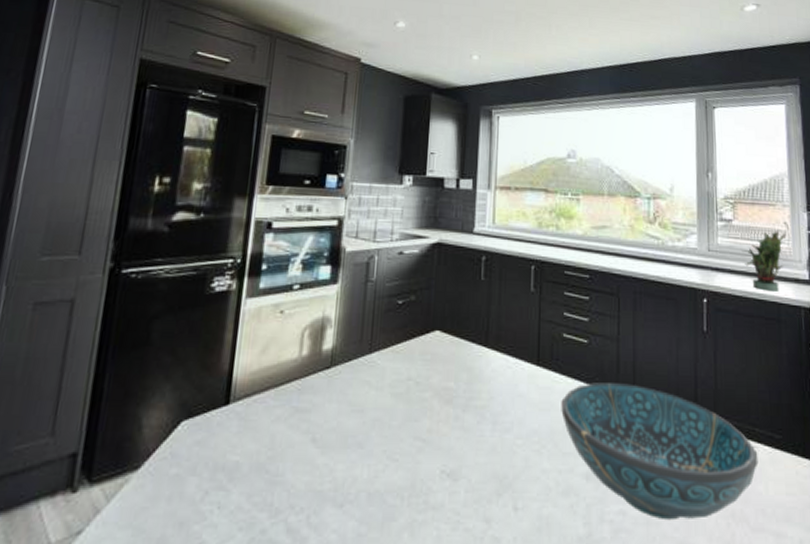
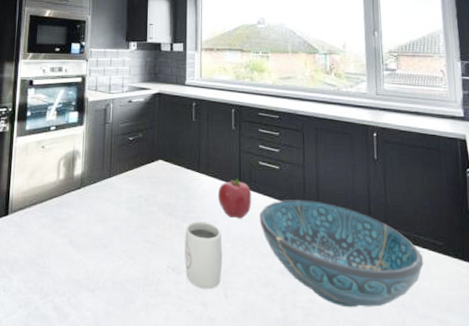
mug: none [464,411,513,501] -> present [185,222,223,290]
fruit: none [509,355,553,408] -> present [217,178,252,219]
potted plant: present [741,231,786,293] -> none [405,77,443,128]

